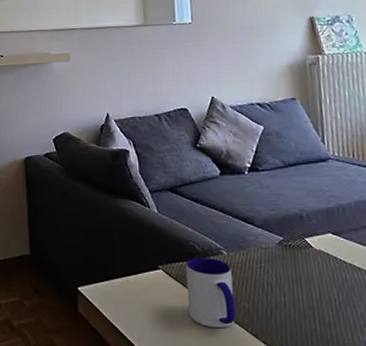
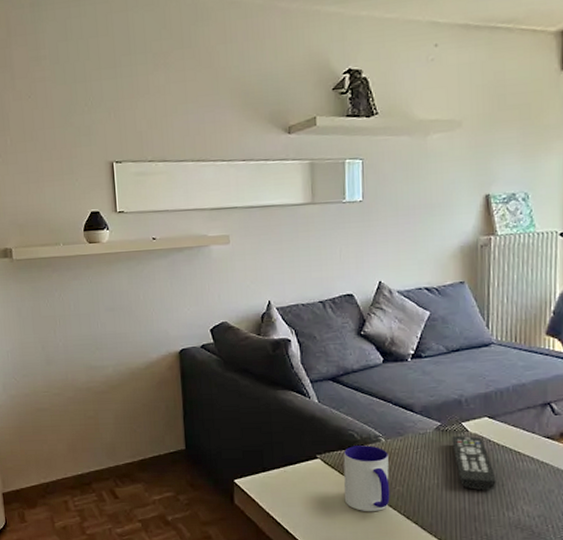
remote control: none [296,252,347,312] -> present [452,436,496,491]

